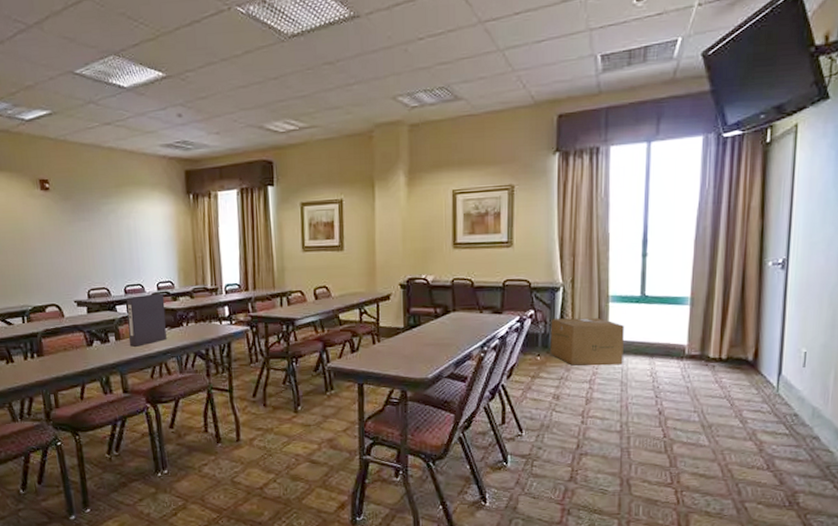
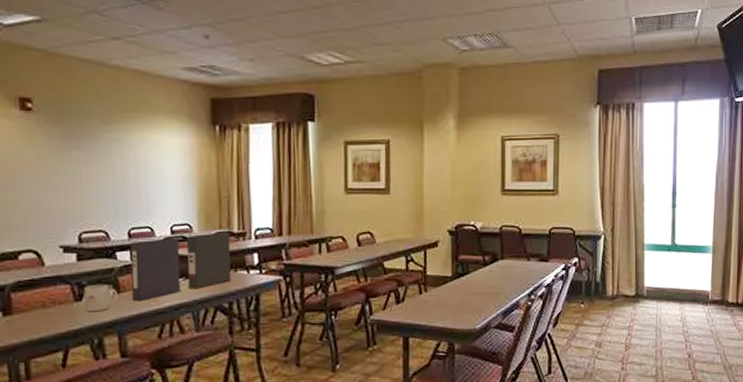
mug: none [93,332,119,355] -> present [83,283,118,312]
binder: none [170,288,207,338] -> present [186,232,231,290]
box: present [550,317,624,366] -> none [593,265,658,313]

